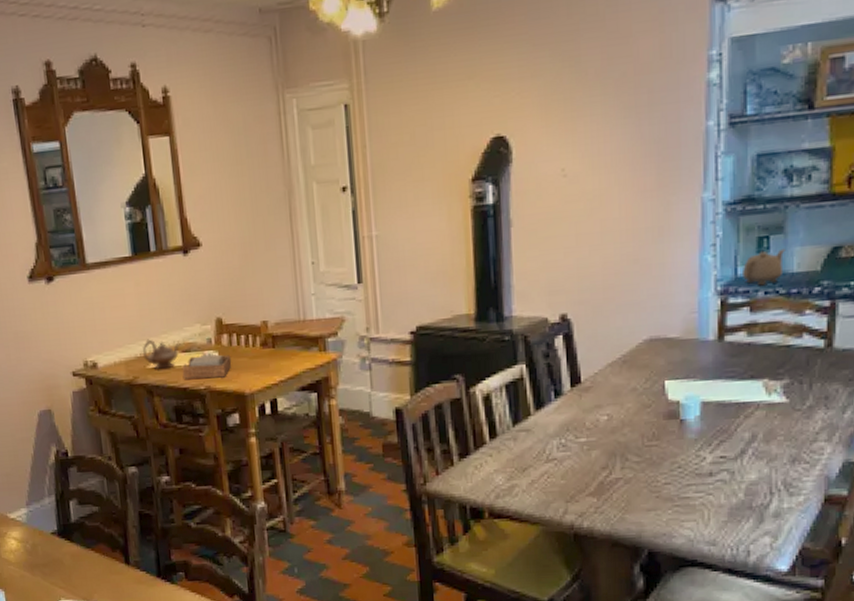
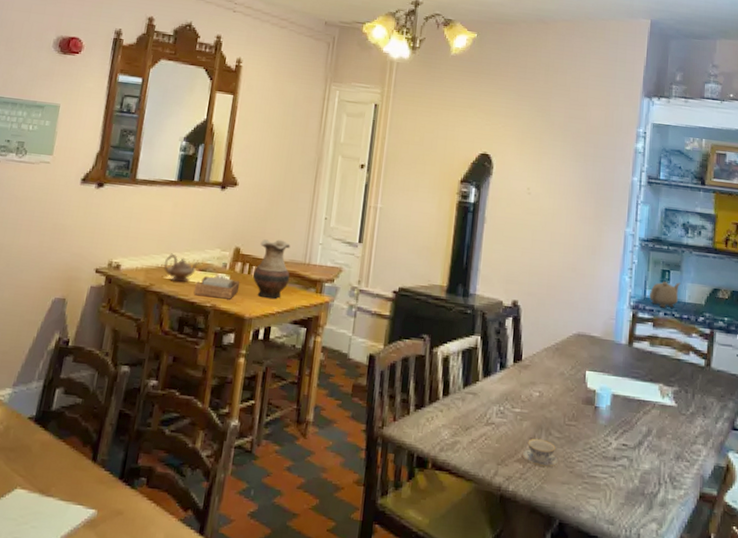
vase: none [243,299,286,368] -> present [252,239,291,299]
teacup: none [594,466,642,498] -> present [522,438,560,468]

